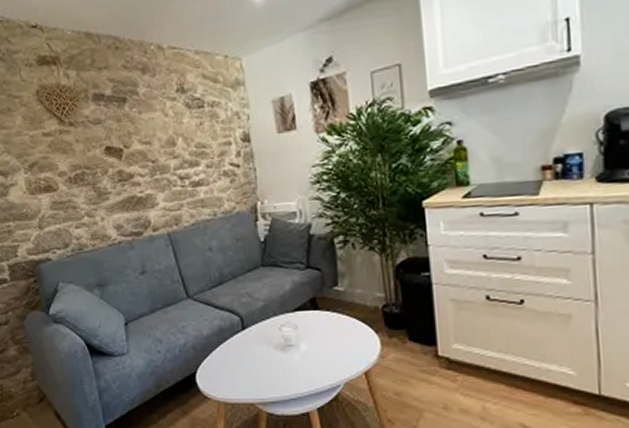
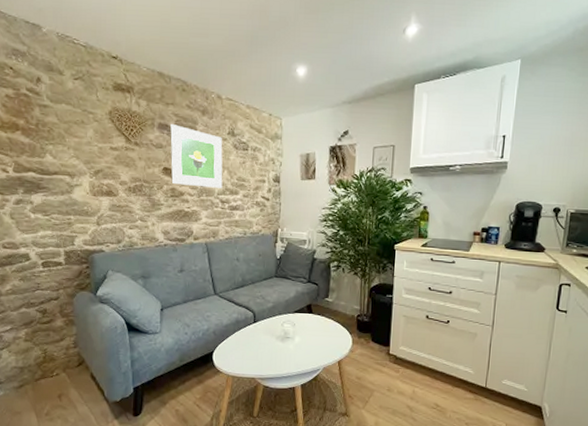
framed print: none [107,91,179,166] -> present [170,123,223,188]

